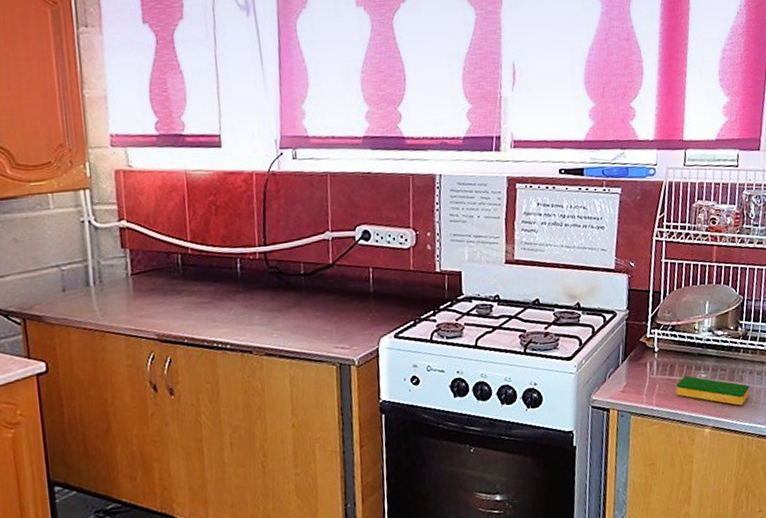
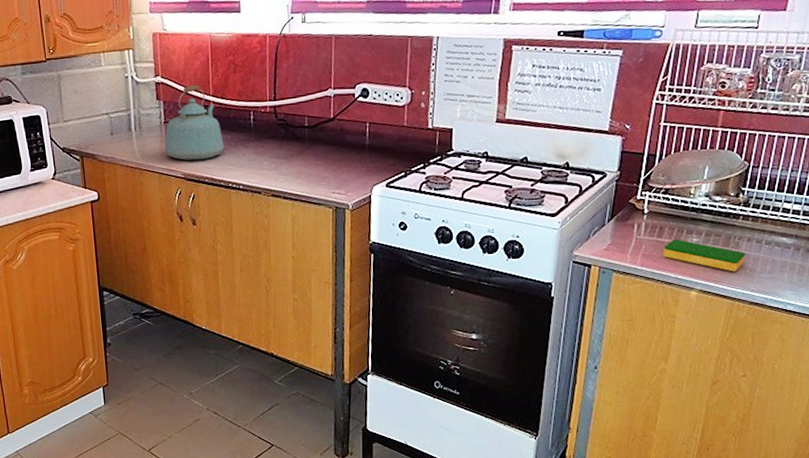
kettle: none [132,229,206,319] -> present [164,84,224,161]

